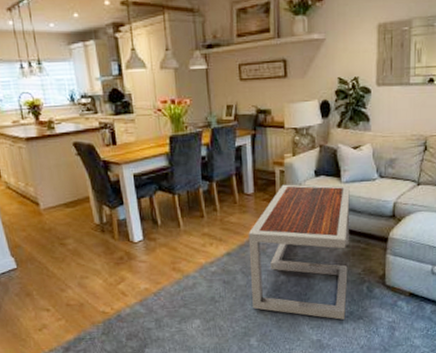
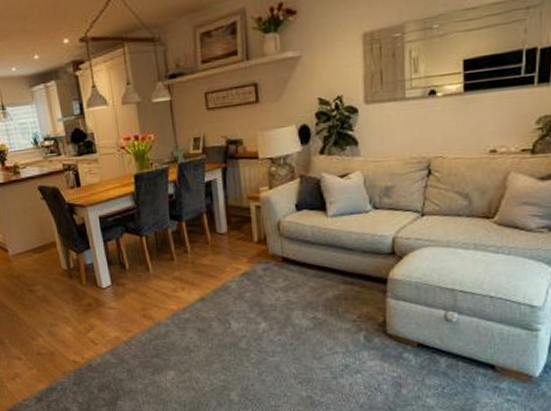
coffee table: present [248,184,350,320] -> none [223,219,341,374]

